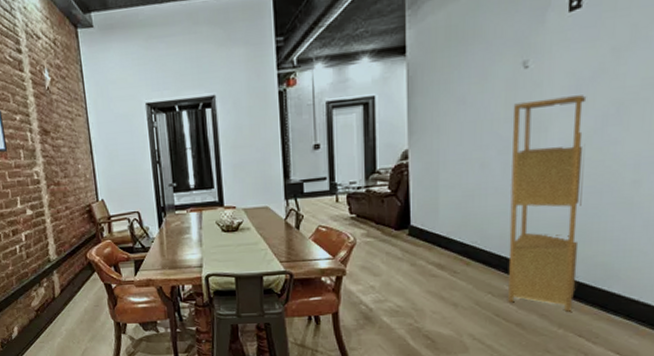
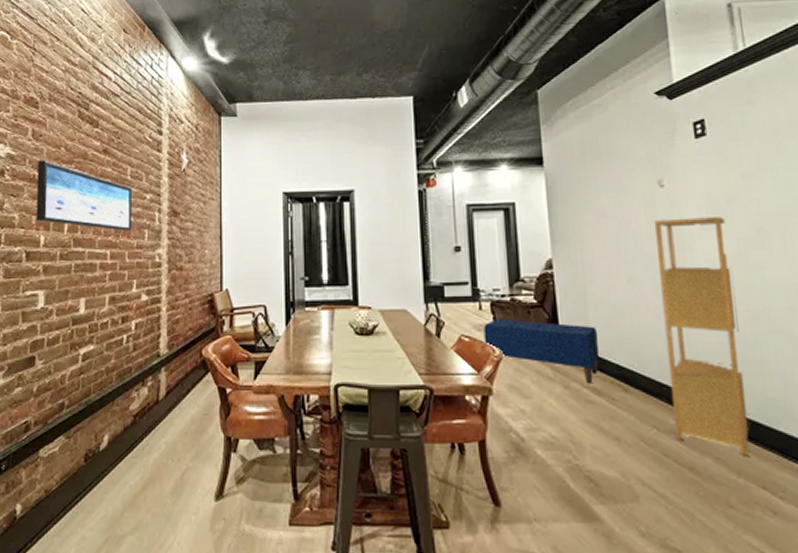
bench: none [339,208,447,261] -> present [483,319,600,384]

